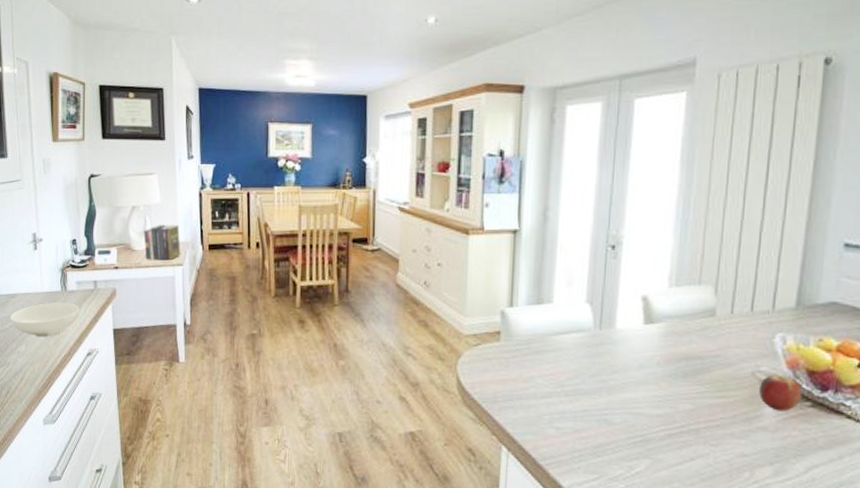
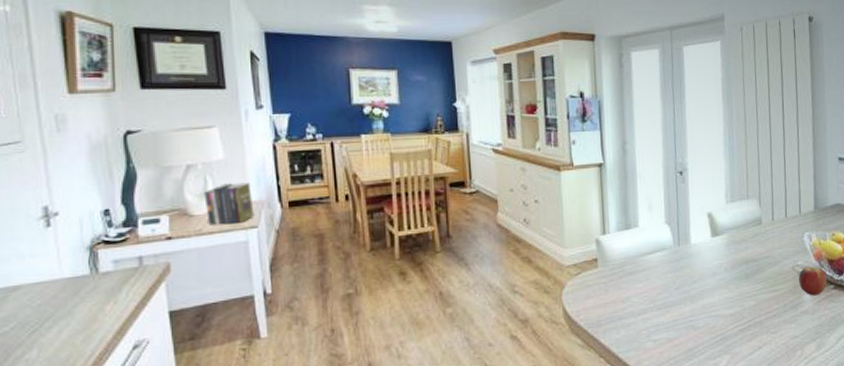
bowl: present [10,302,80,337] -> none [12,287,120,336]

